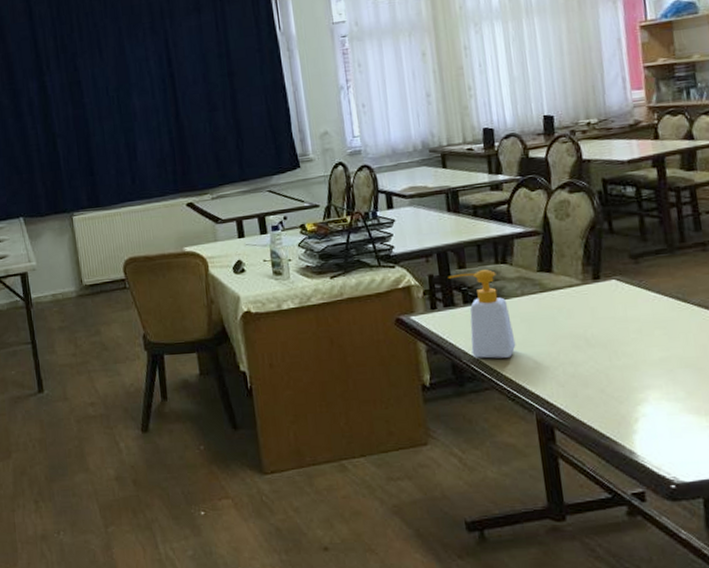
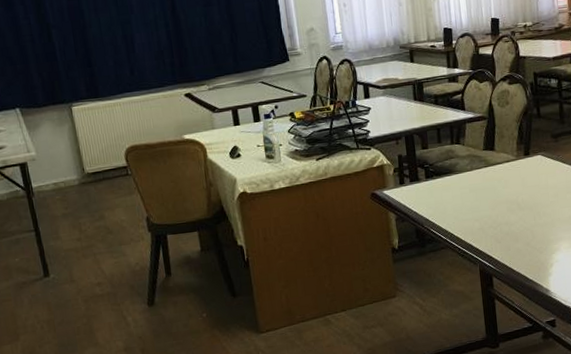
soap bottle: present [448,269,516,359] -> none [413,149,466,223]

